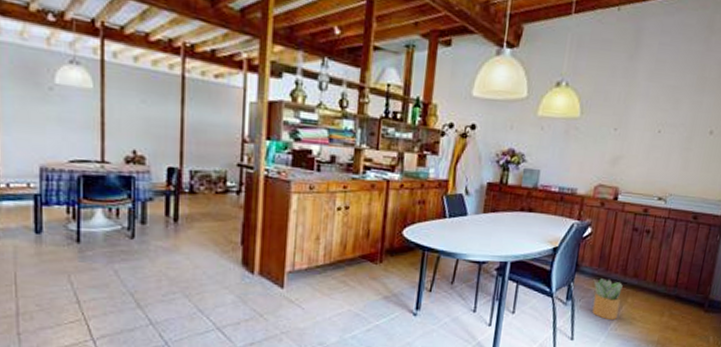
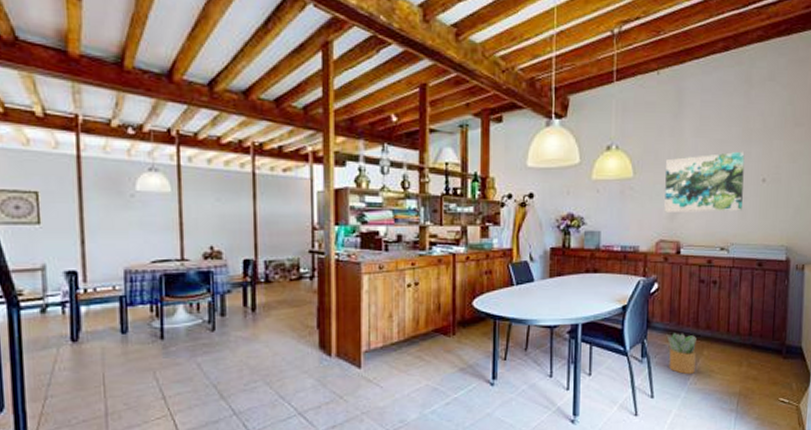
wall art: none [607,100,697,162] -> present [664,151,745,213]

